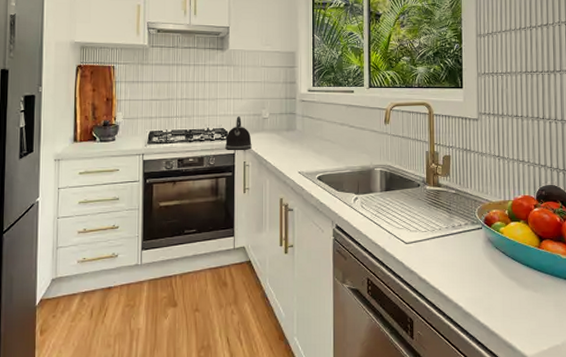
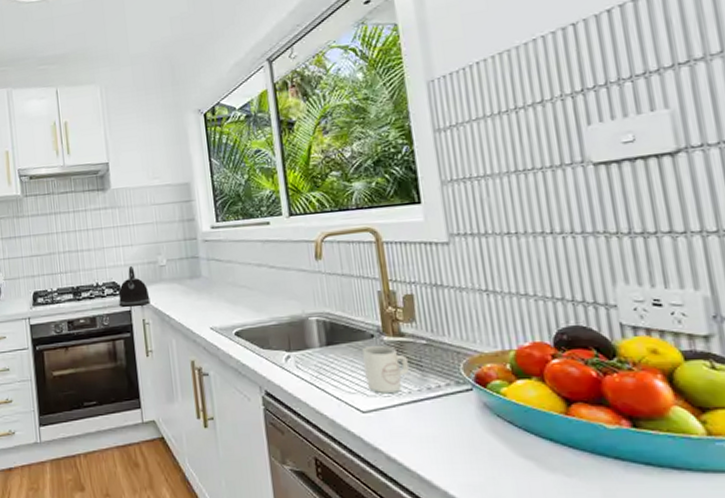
mug: none [410,192,442,230] -> present [362,345,410,394]

